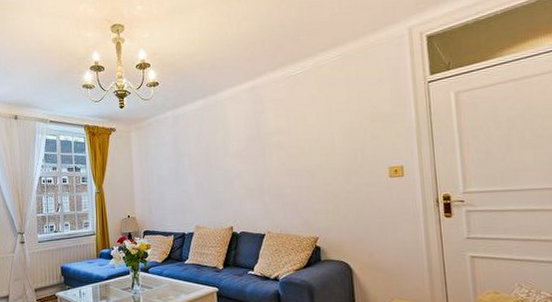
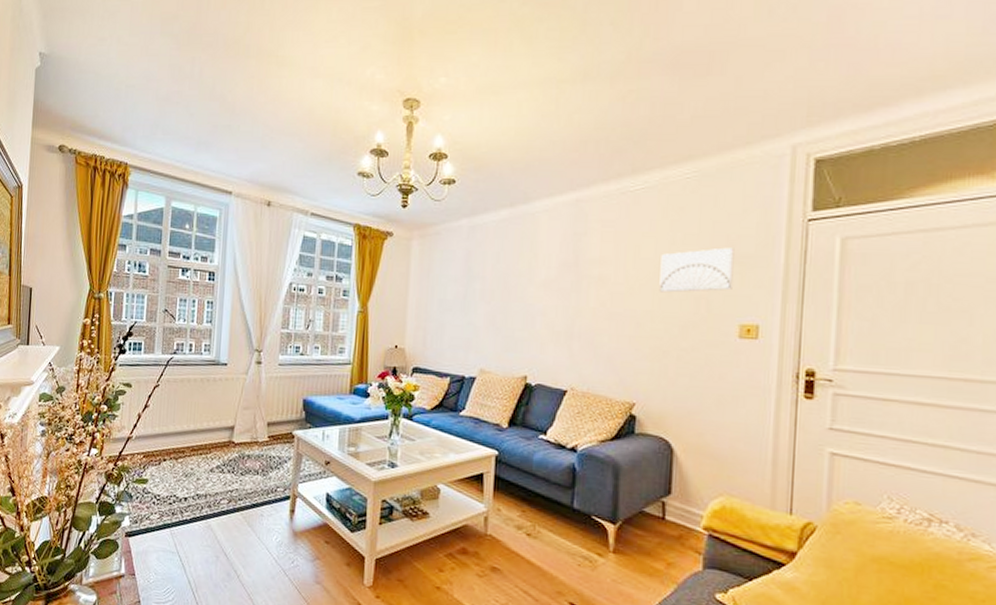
wall art: none [322,109,379,150] -> present [659,247,735,293]

